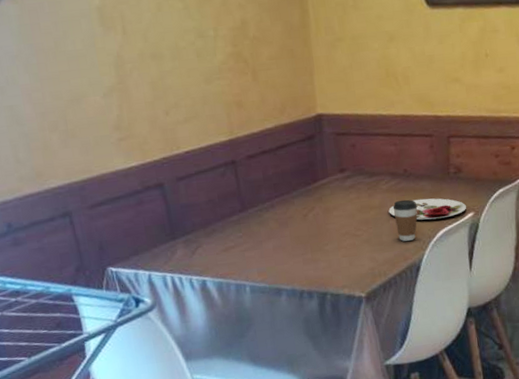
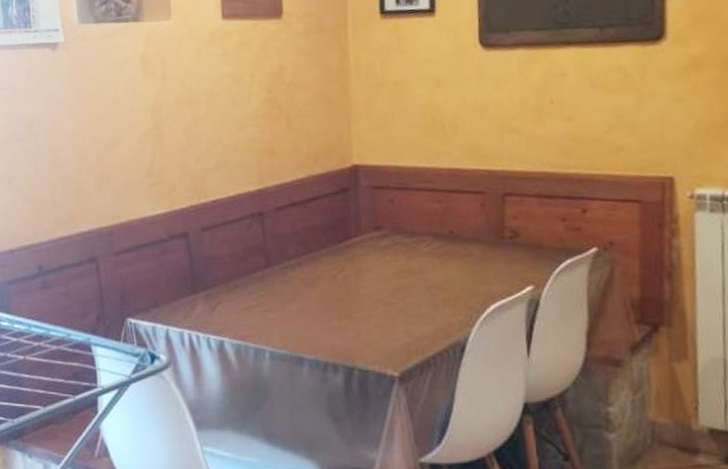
plate: present [388,198,467,220] -> none [429,265,525,292]
coffee cup: present [393,199,418,242] -> none [434,265,464,316]

